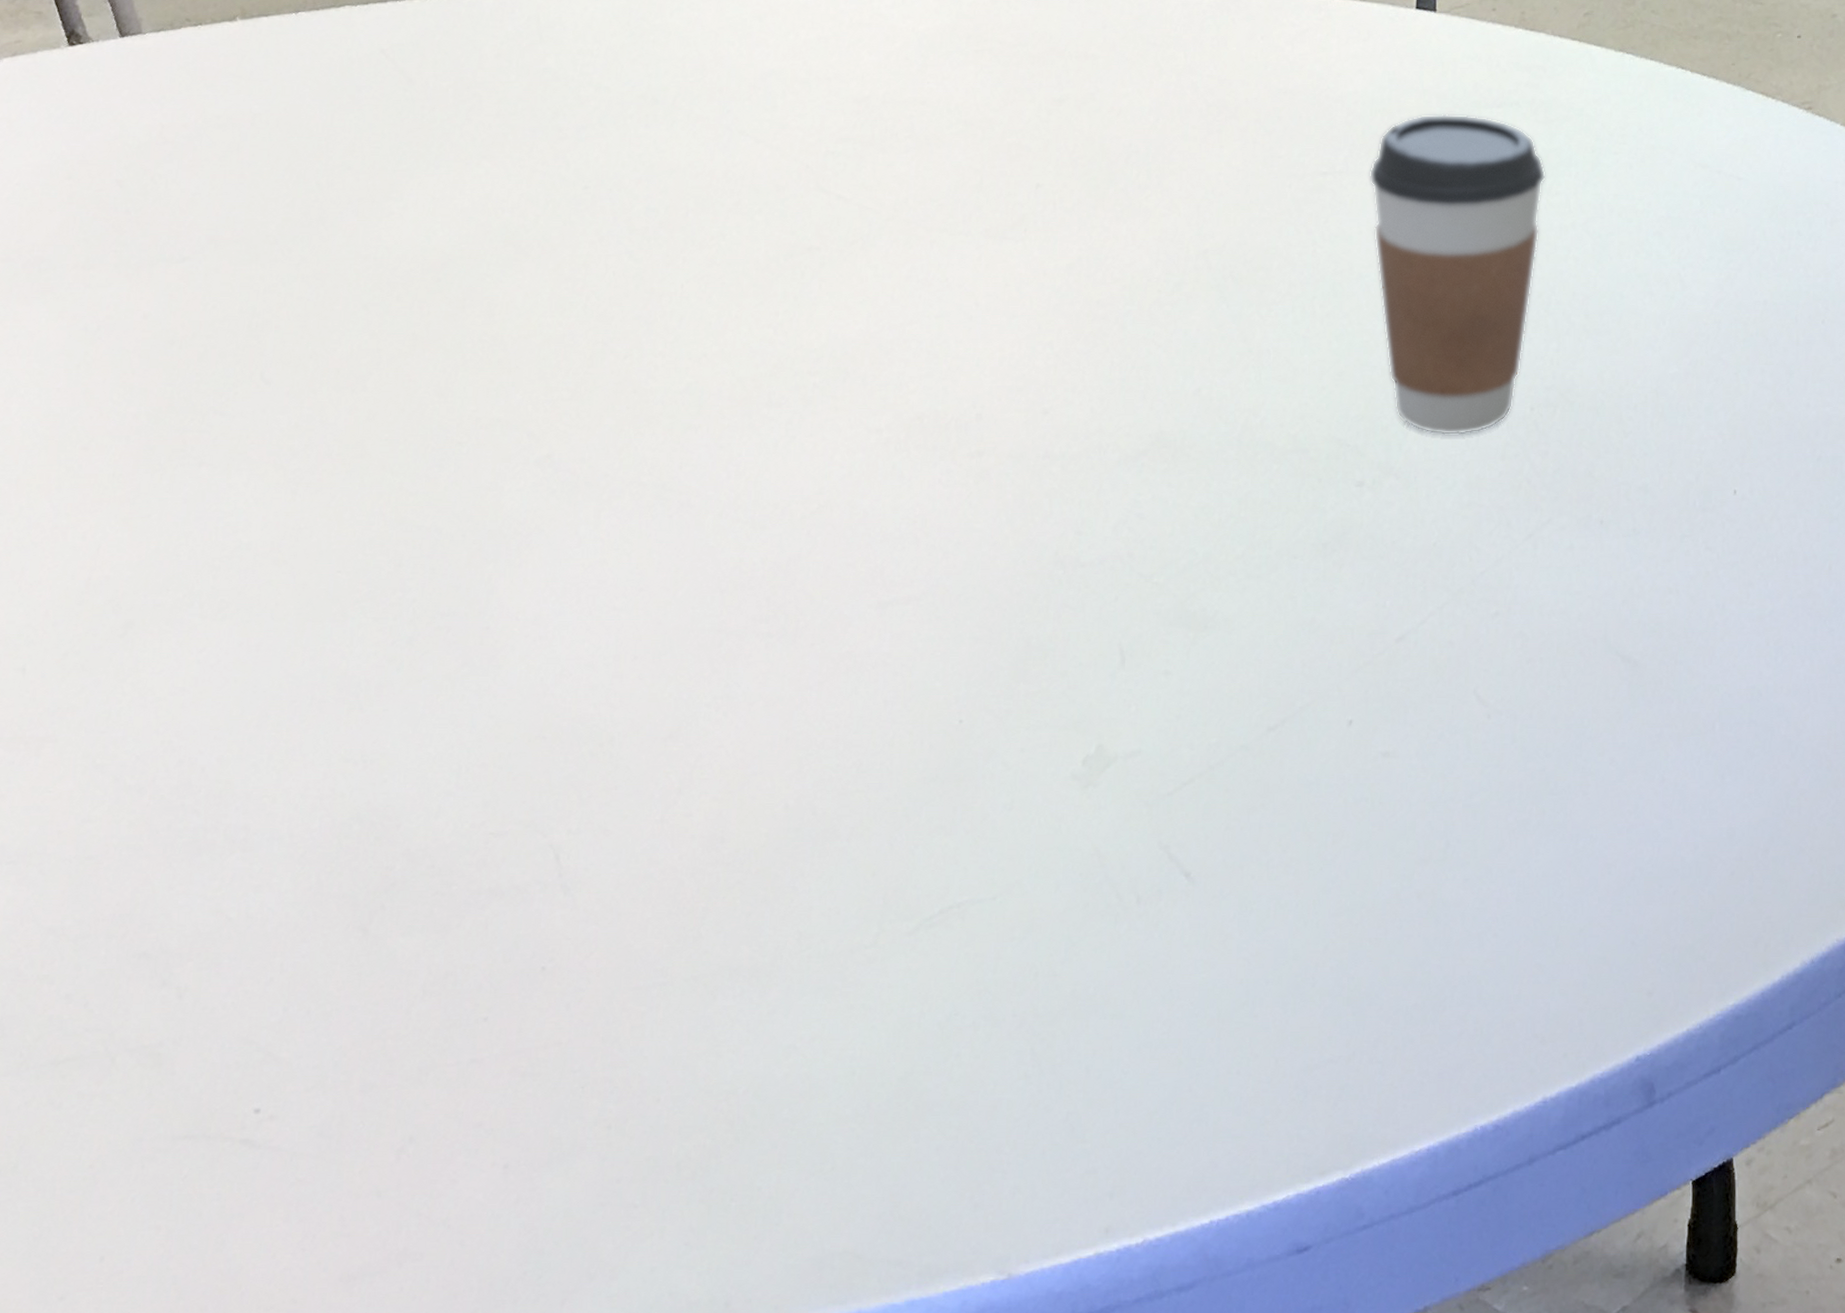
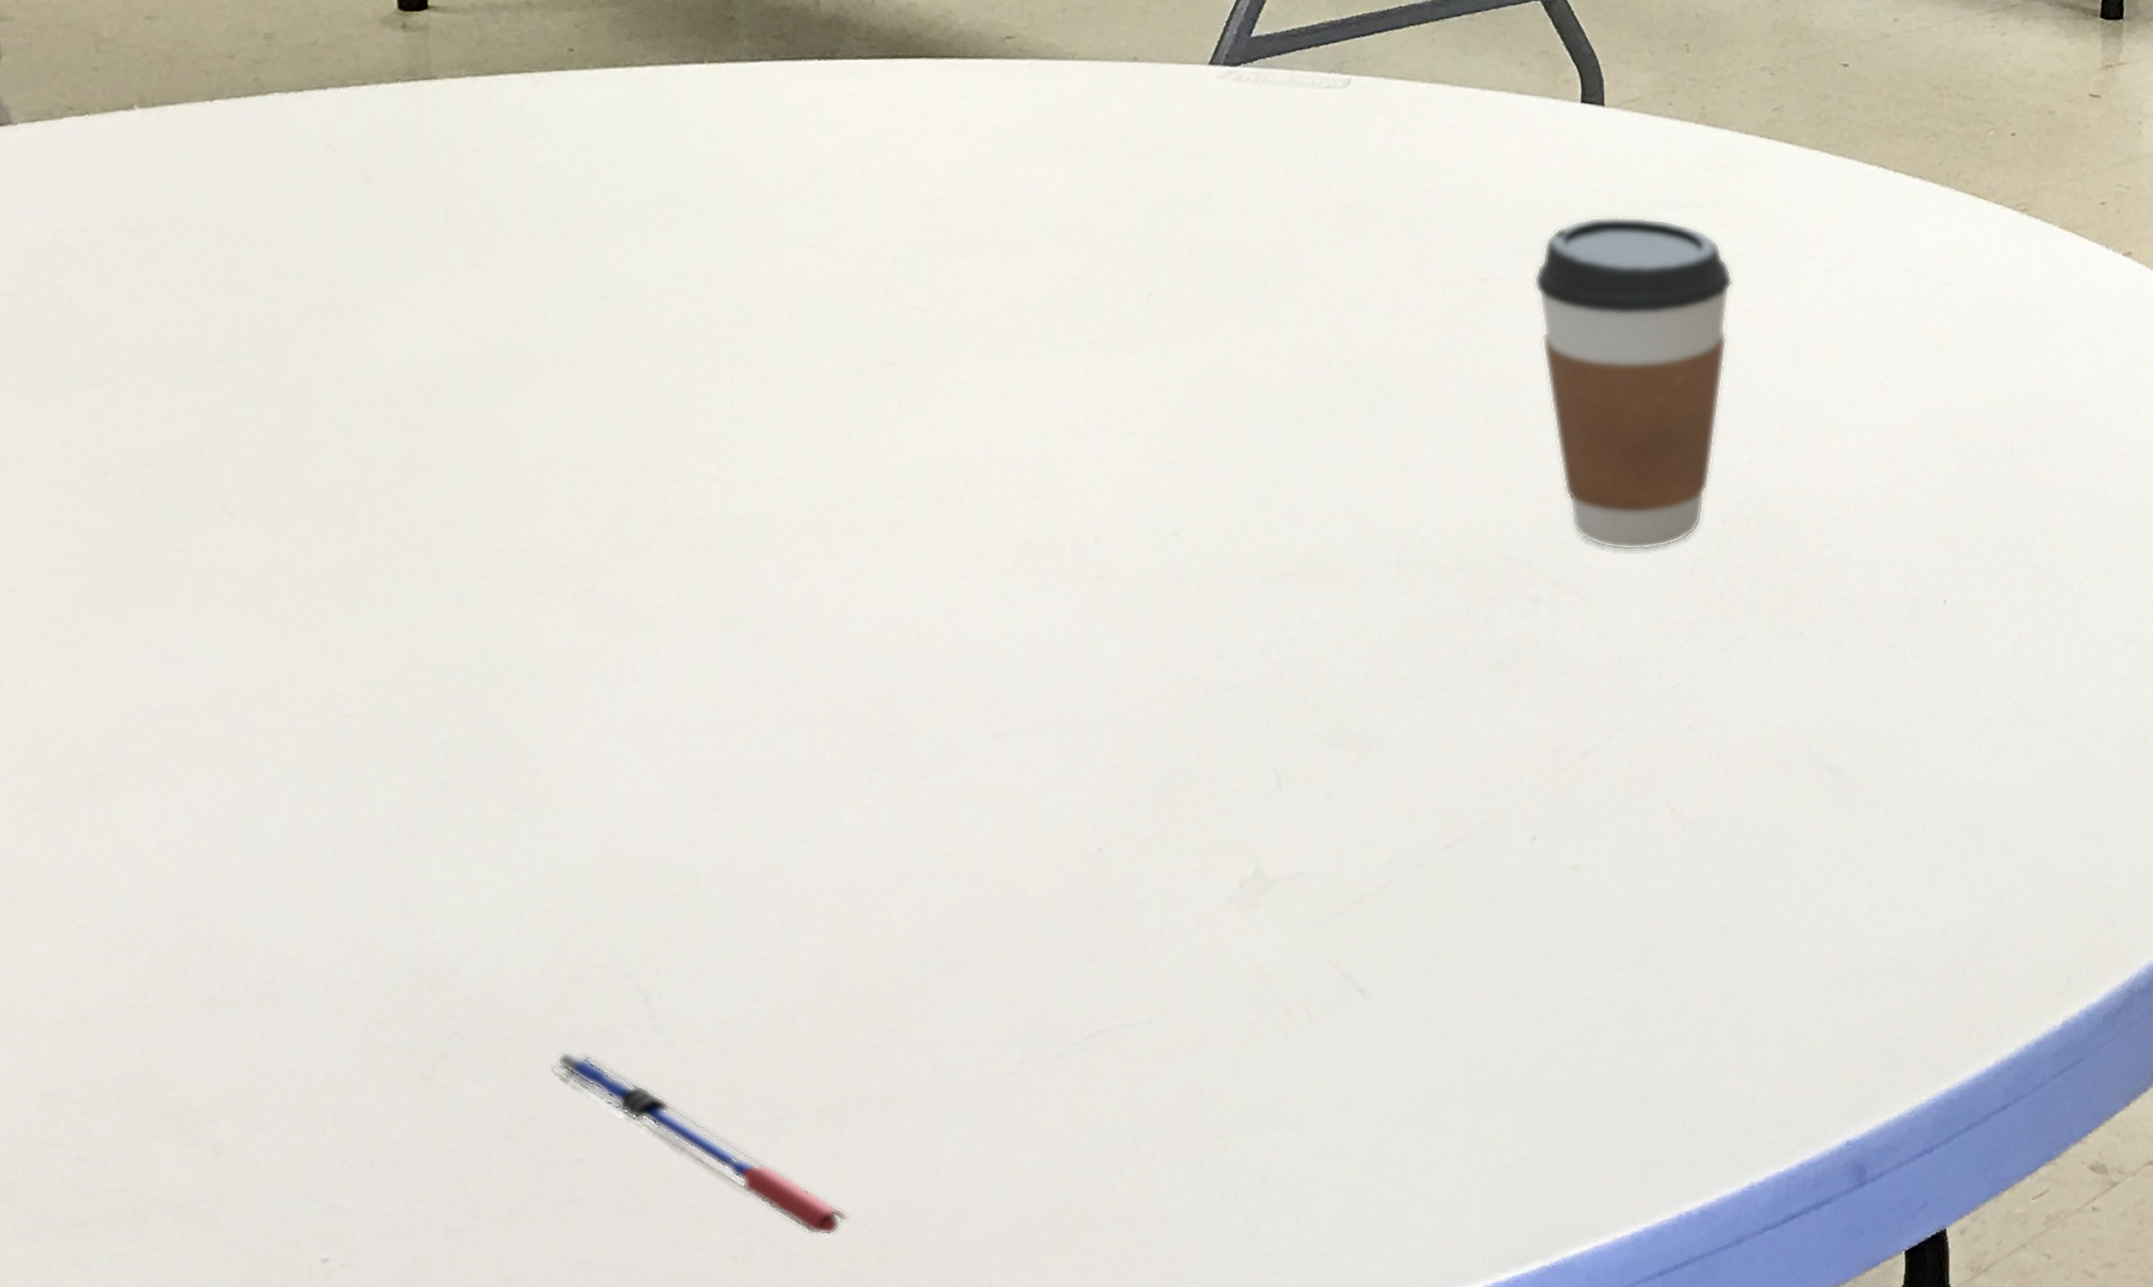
pen: none [469,907,712,1109] -> present [550,1051,849,1236]

